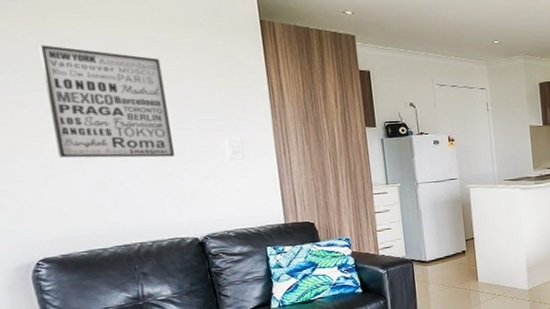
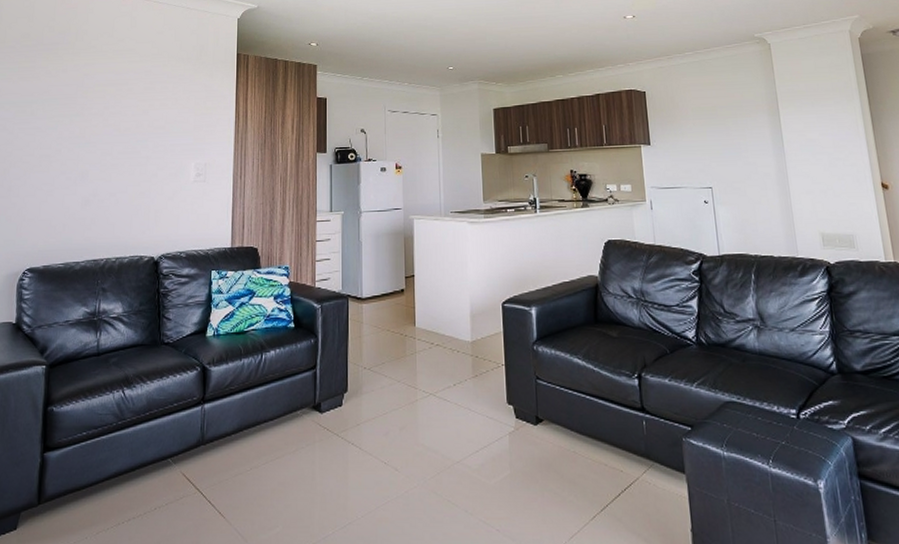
wall art: present [39,45,176,158] -> none [60,79,152,178]

